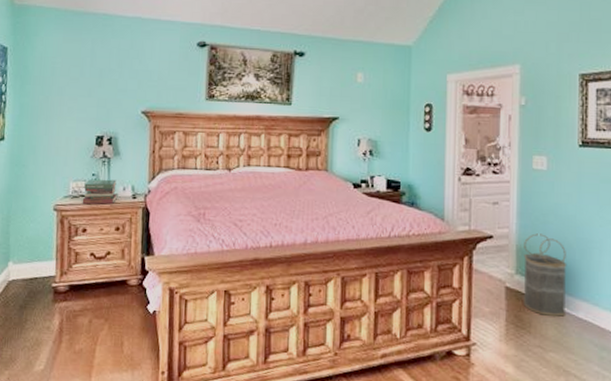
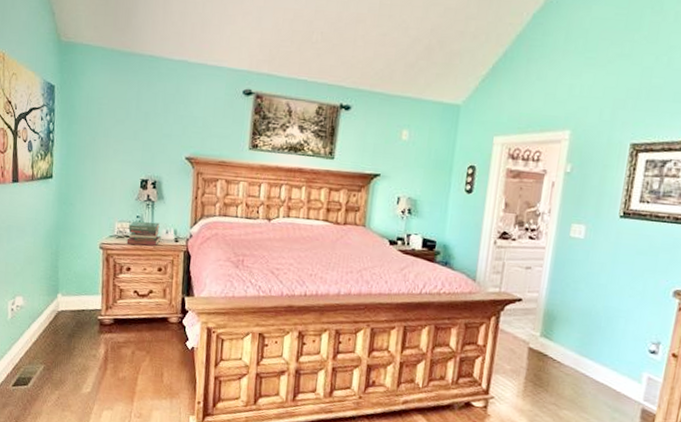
basket: present [523,233,567,317] -> none [544,299,593,379]

